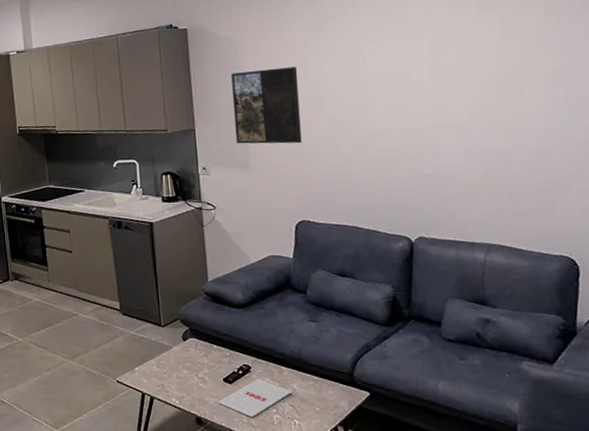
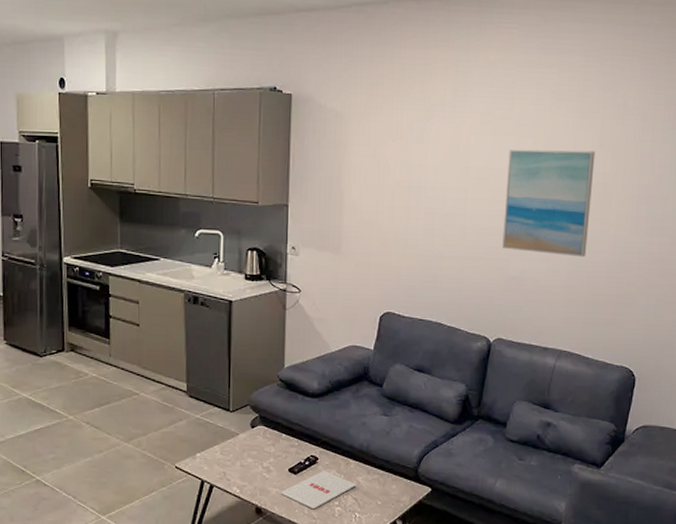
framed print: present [231,66,302,144] -> none [330,149,400,232]
wall art: none [405,41,504,149] -> present [502,149,595,258]

